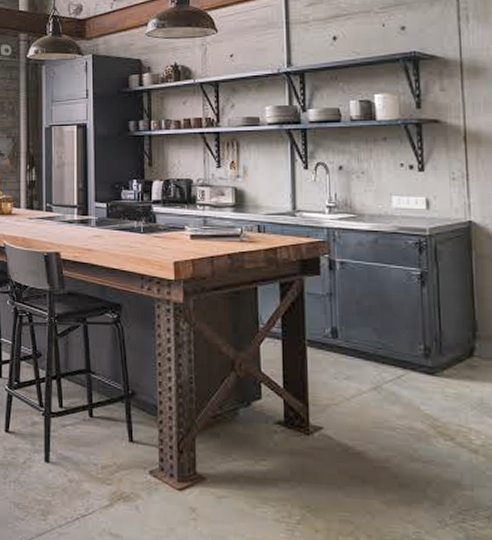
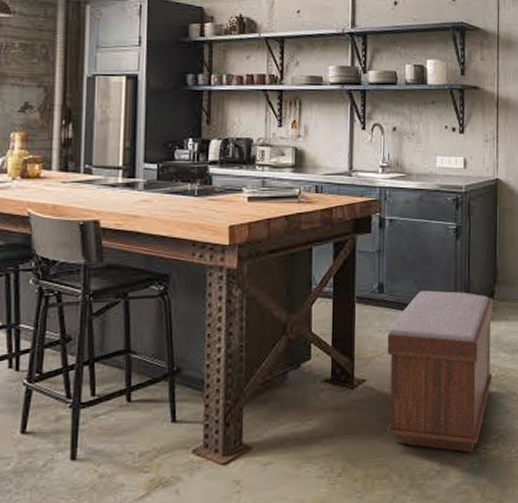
bench: none [343,340,479,527] -> present [386,290,493,453]

